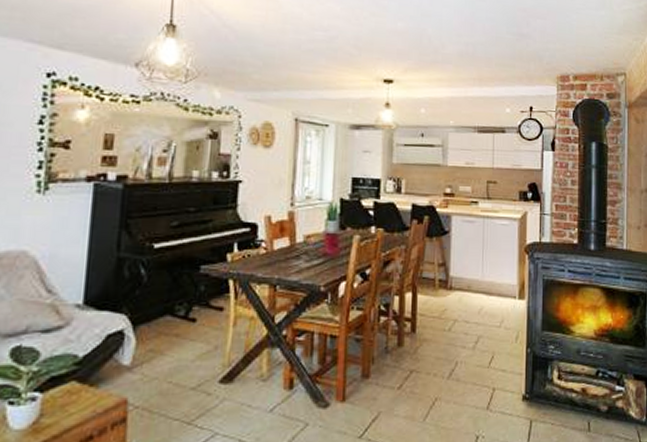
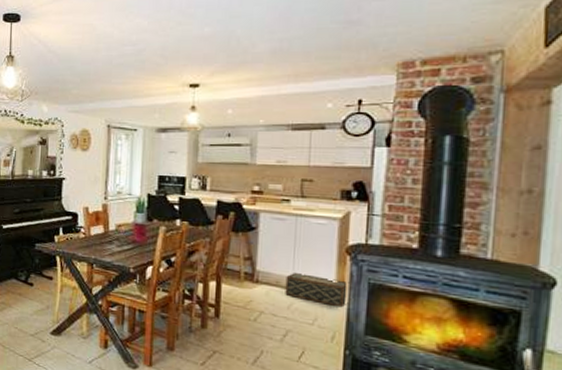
woven basket: none [476,276,528,306] -> present [285,273,350,308]

